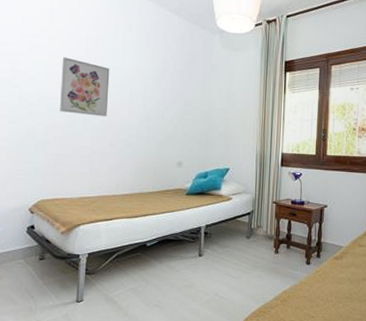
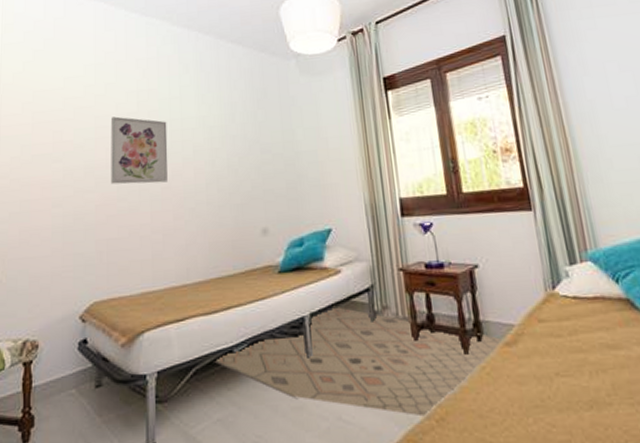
rug: none [131,221,333,299] -> present [214,305,501,418]

